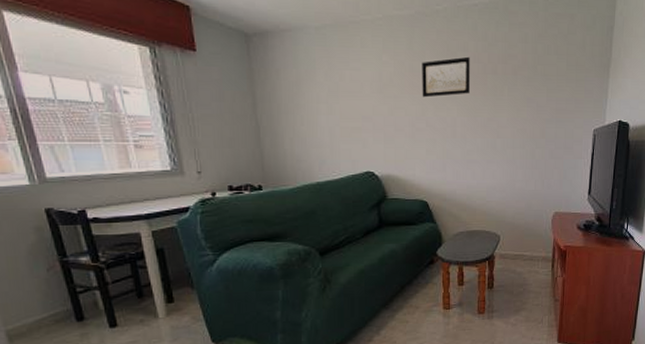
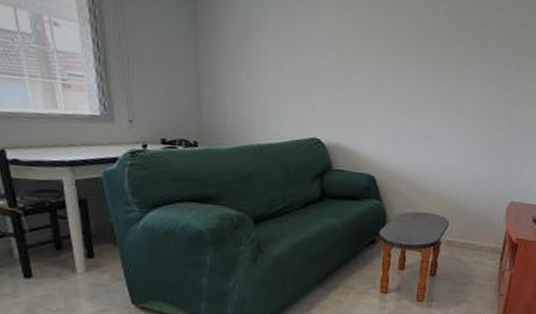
wall art: present [422,56,470,98] -> none [380,21,438,64]

